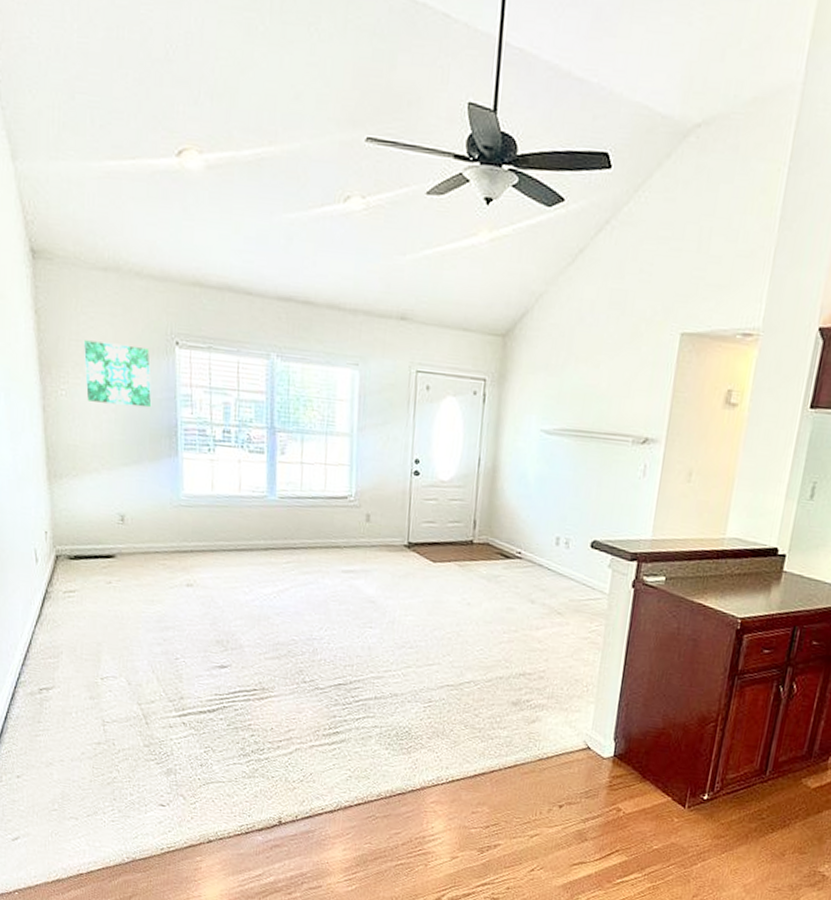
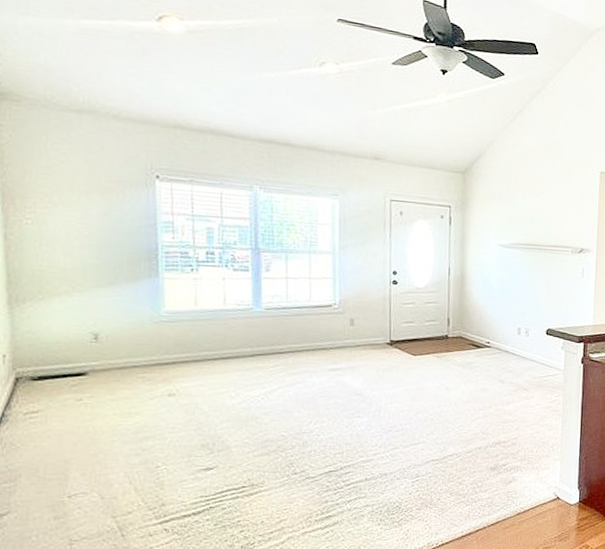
wall art: present [83,340,152,408] -> none [53,174,130,234]

